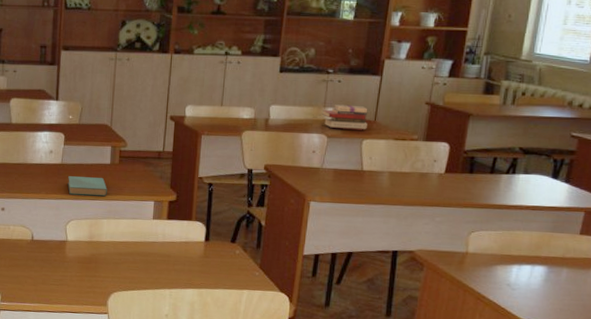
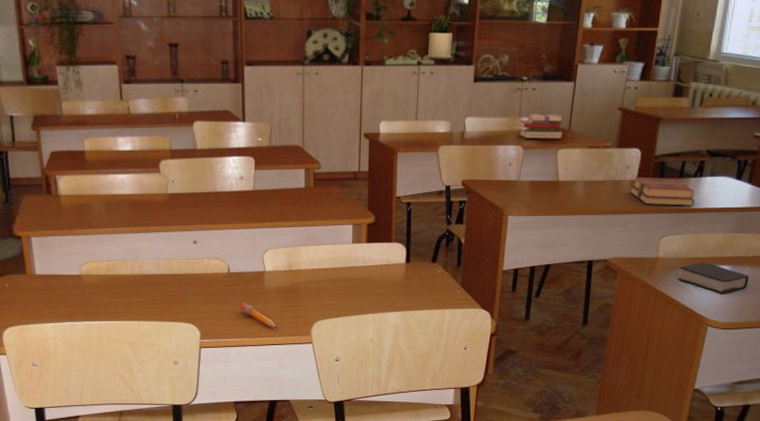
pencil: none [40,269,77,298] -> present [240,303,280,330]
book: present [68,176,107,197] -> none [262,203,303,223]
planter: none [232,8,261,51] -> present [425,13,454,59]
books: none [437,170,508,203] -> present [629,177,695,206]
book: none [489,260,568,295] -> present [678,262,749,294]

